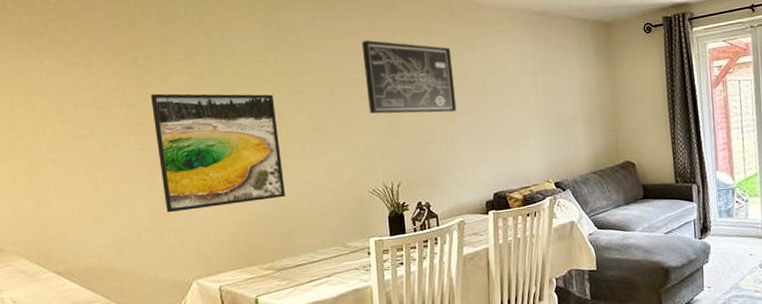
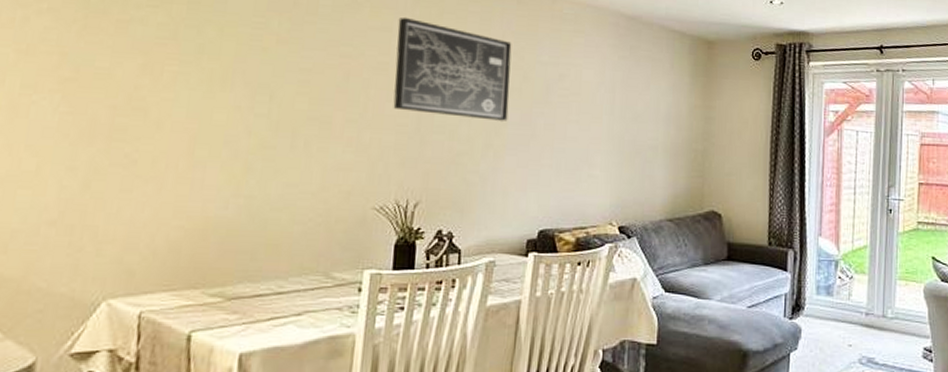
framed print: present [151,93,285,213] -> none [85,43,269,204]

